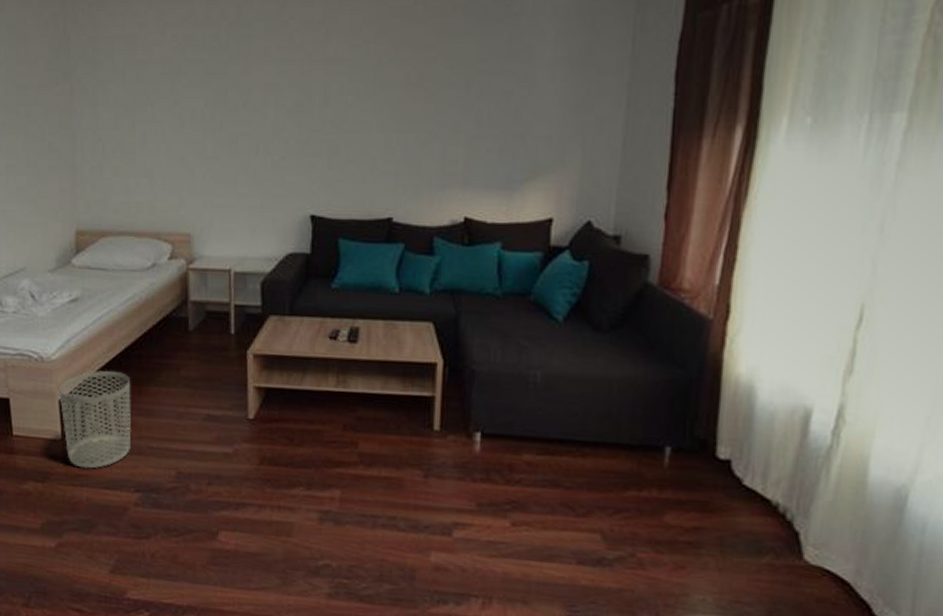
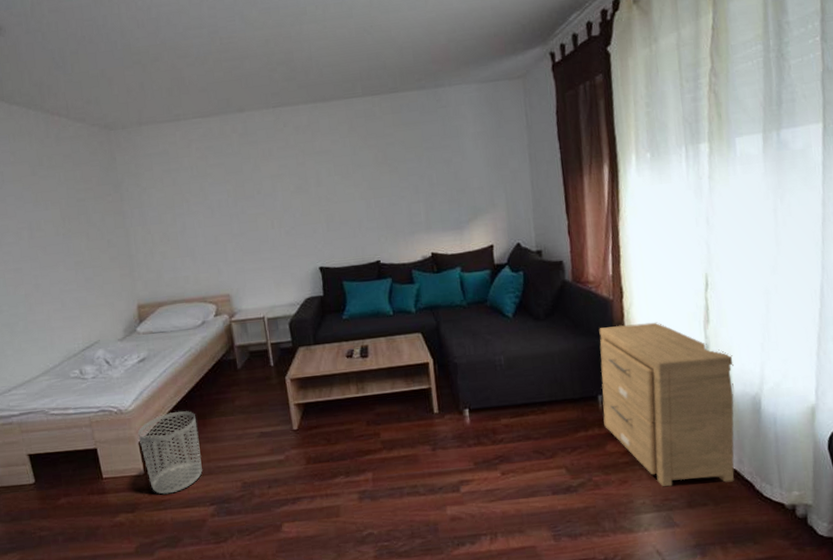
side table: none [667,356,878,597] -> present [599,322,734,487]

